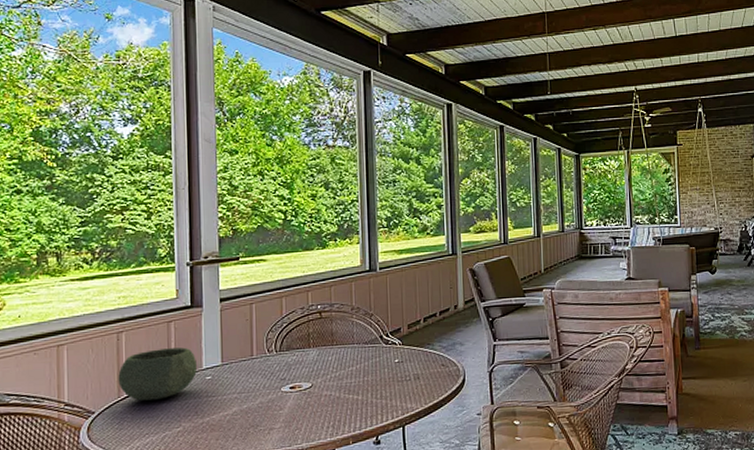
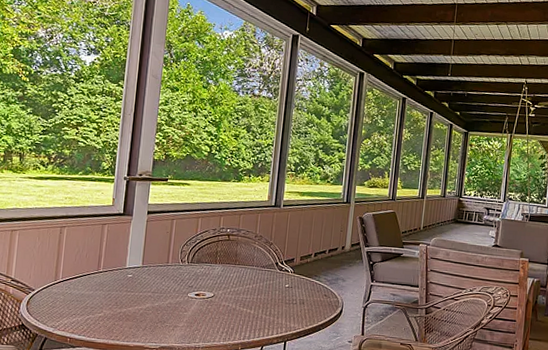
bowl: present [118,347,198,401] -> none [56,245,123,288]

